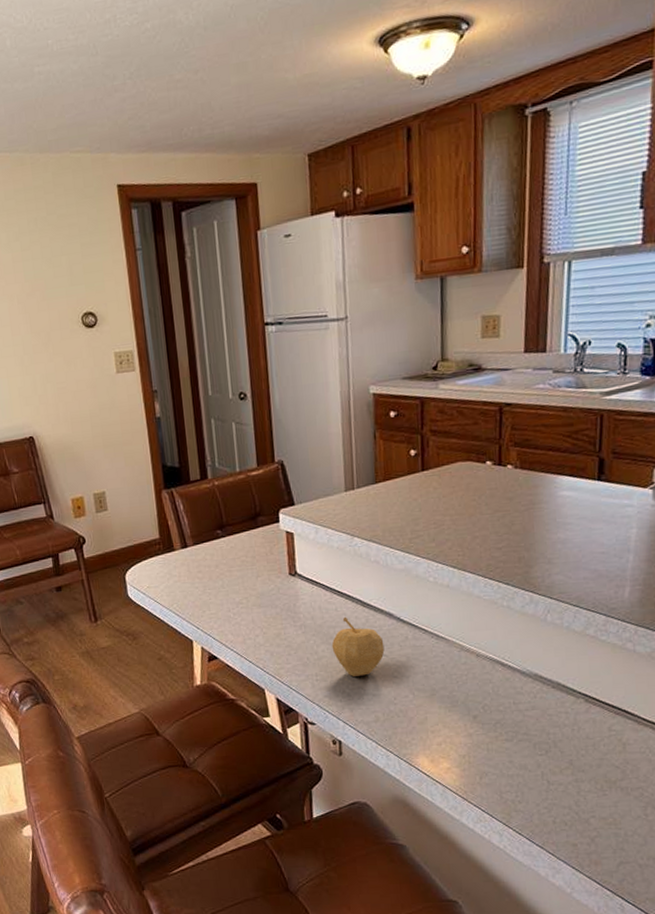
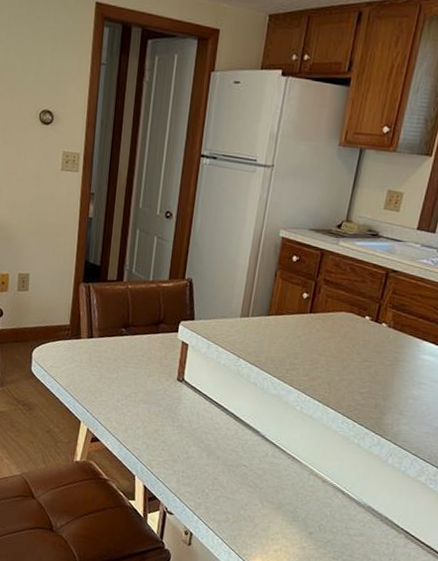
fruit: present [331,616,385,677] -> none [201,426,247,481]

